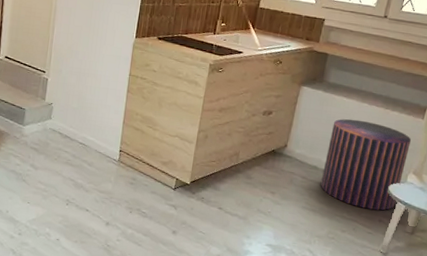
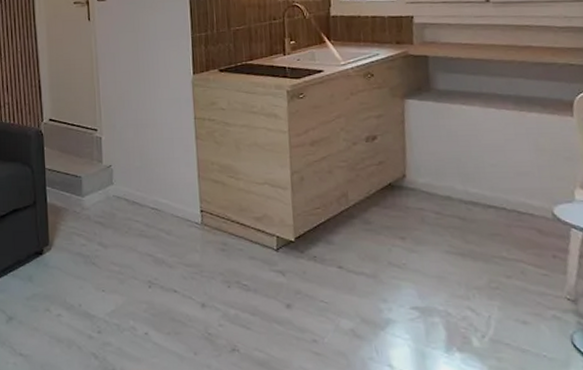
stool: present [320,119,411,211] -> none [457,130,569,243]

